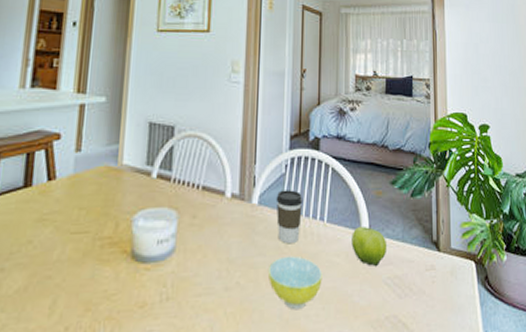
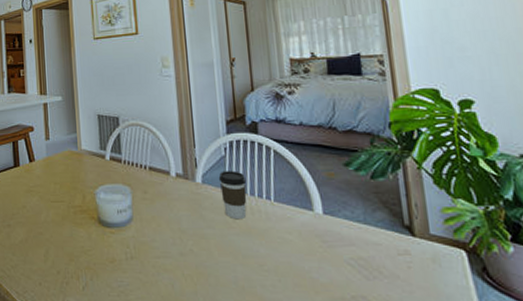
bowl: present [269,255,323,309] -> none [219,230,276,278]
fruit: present [351,225,388,267] -> none [303,206,347,247]

